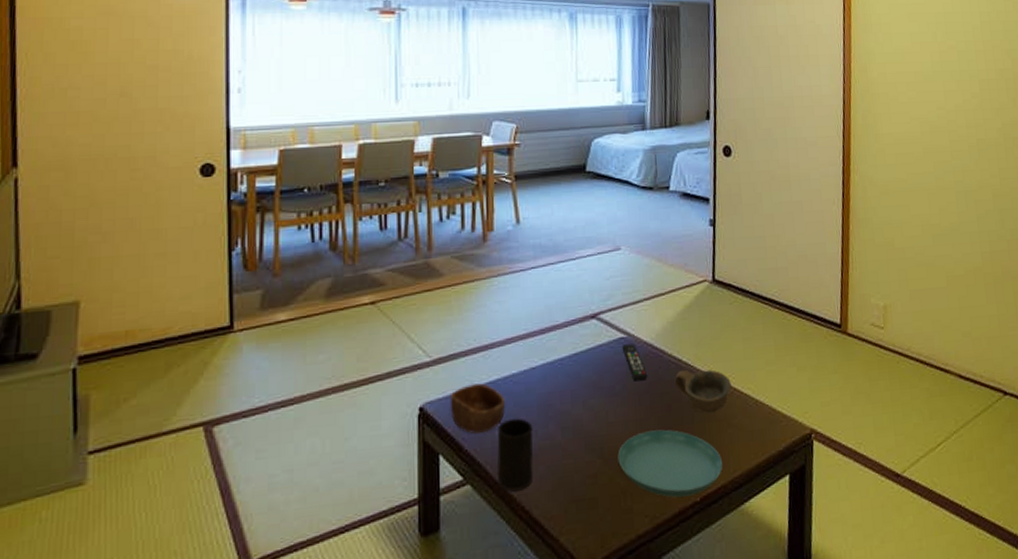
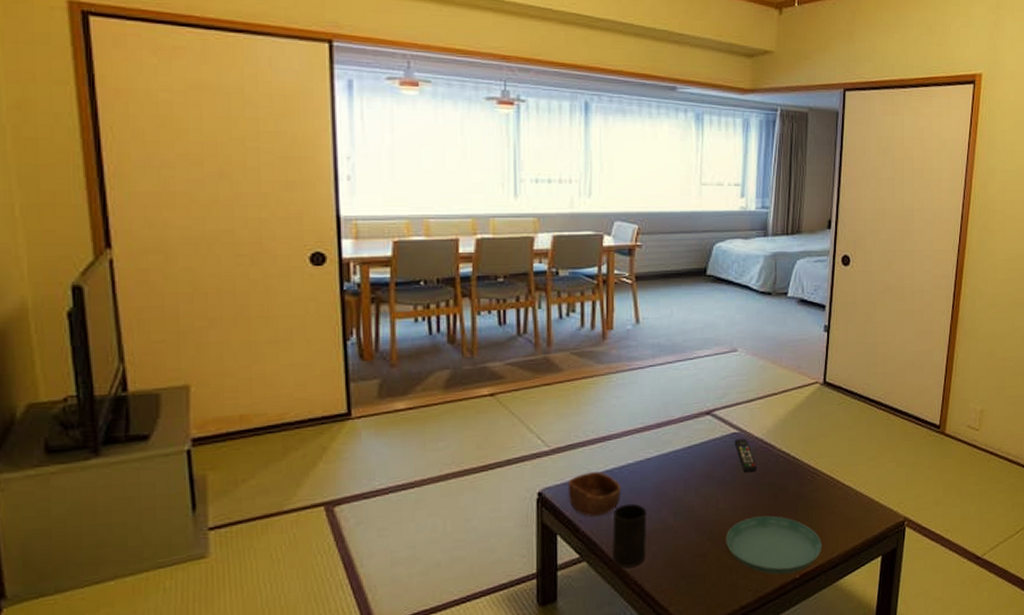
cup: present [674,369,731,413] -> none [782,463,834,502]

